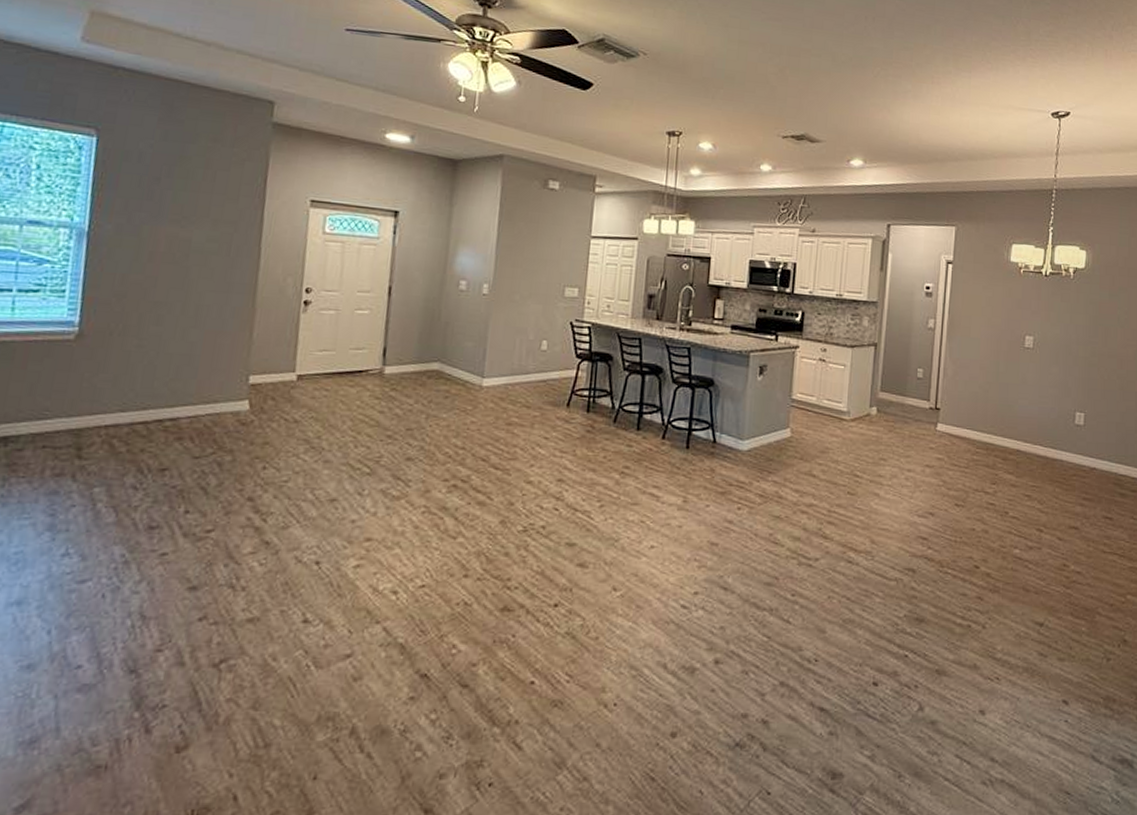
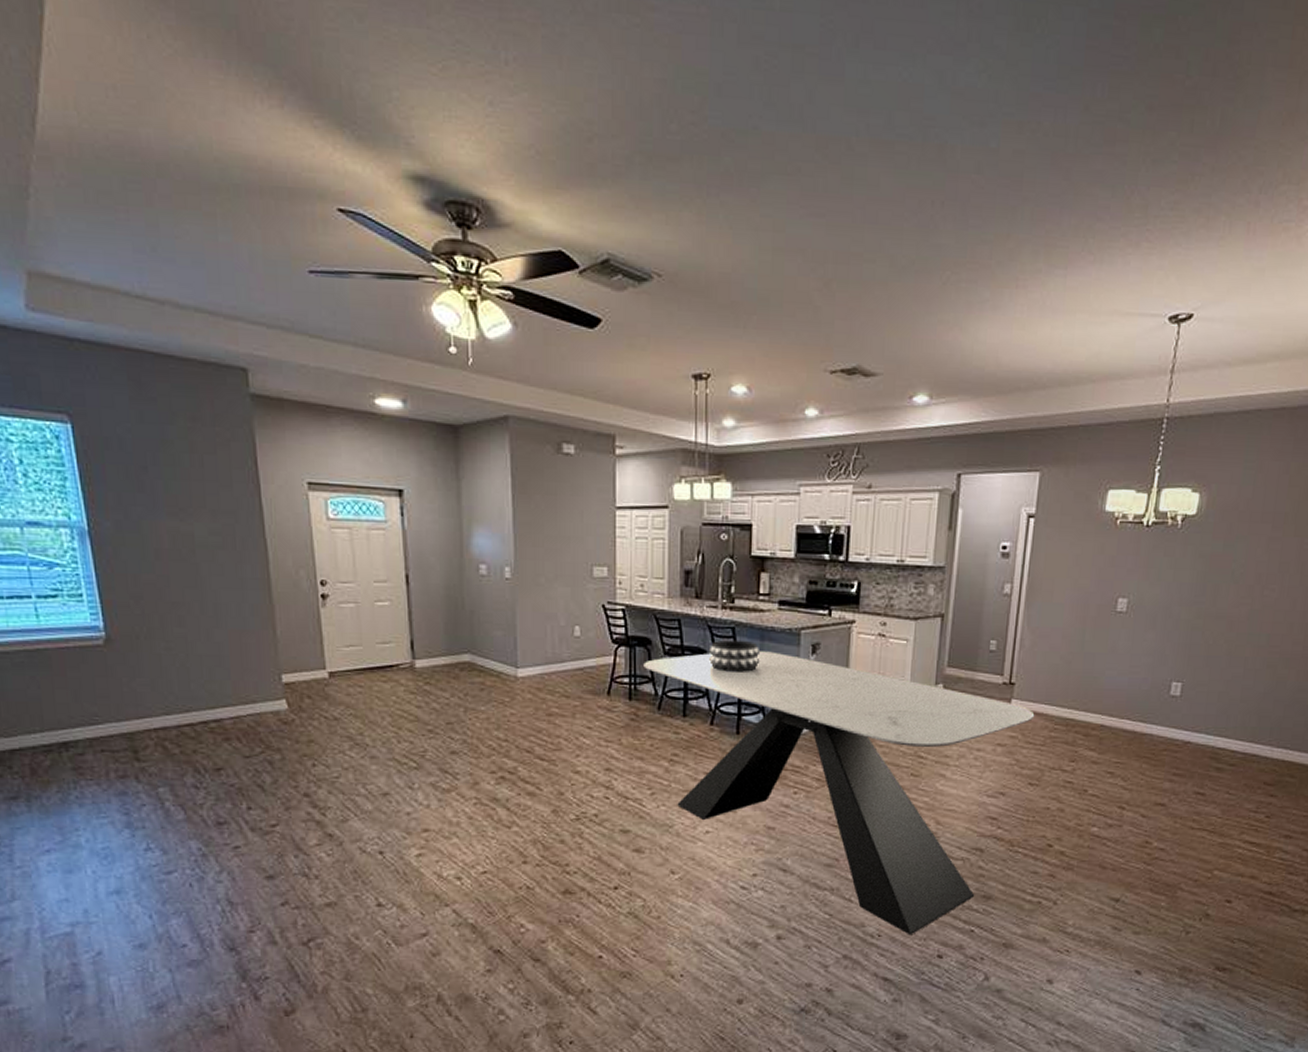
dining table: none [603,370,959,661] -> present [643,651,1035,936]
decorative bowl: none [665,358,713,390] -> present [709,639,761,672]

